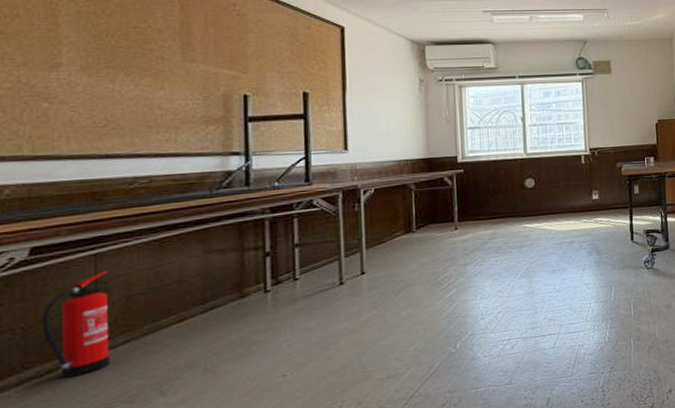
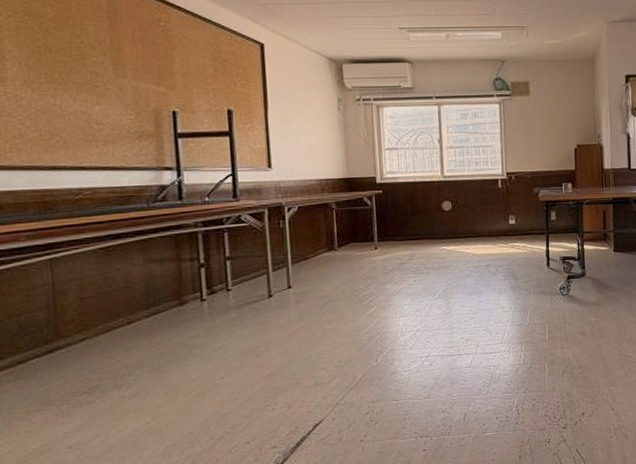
fire extinguisher: present [41,271,110,378] -> none [9,275,71,369]

